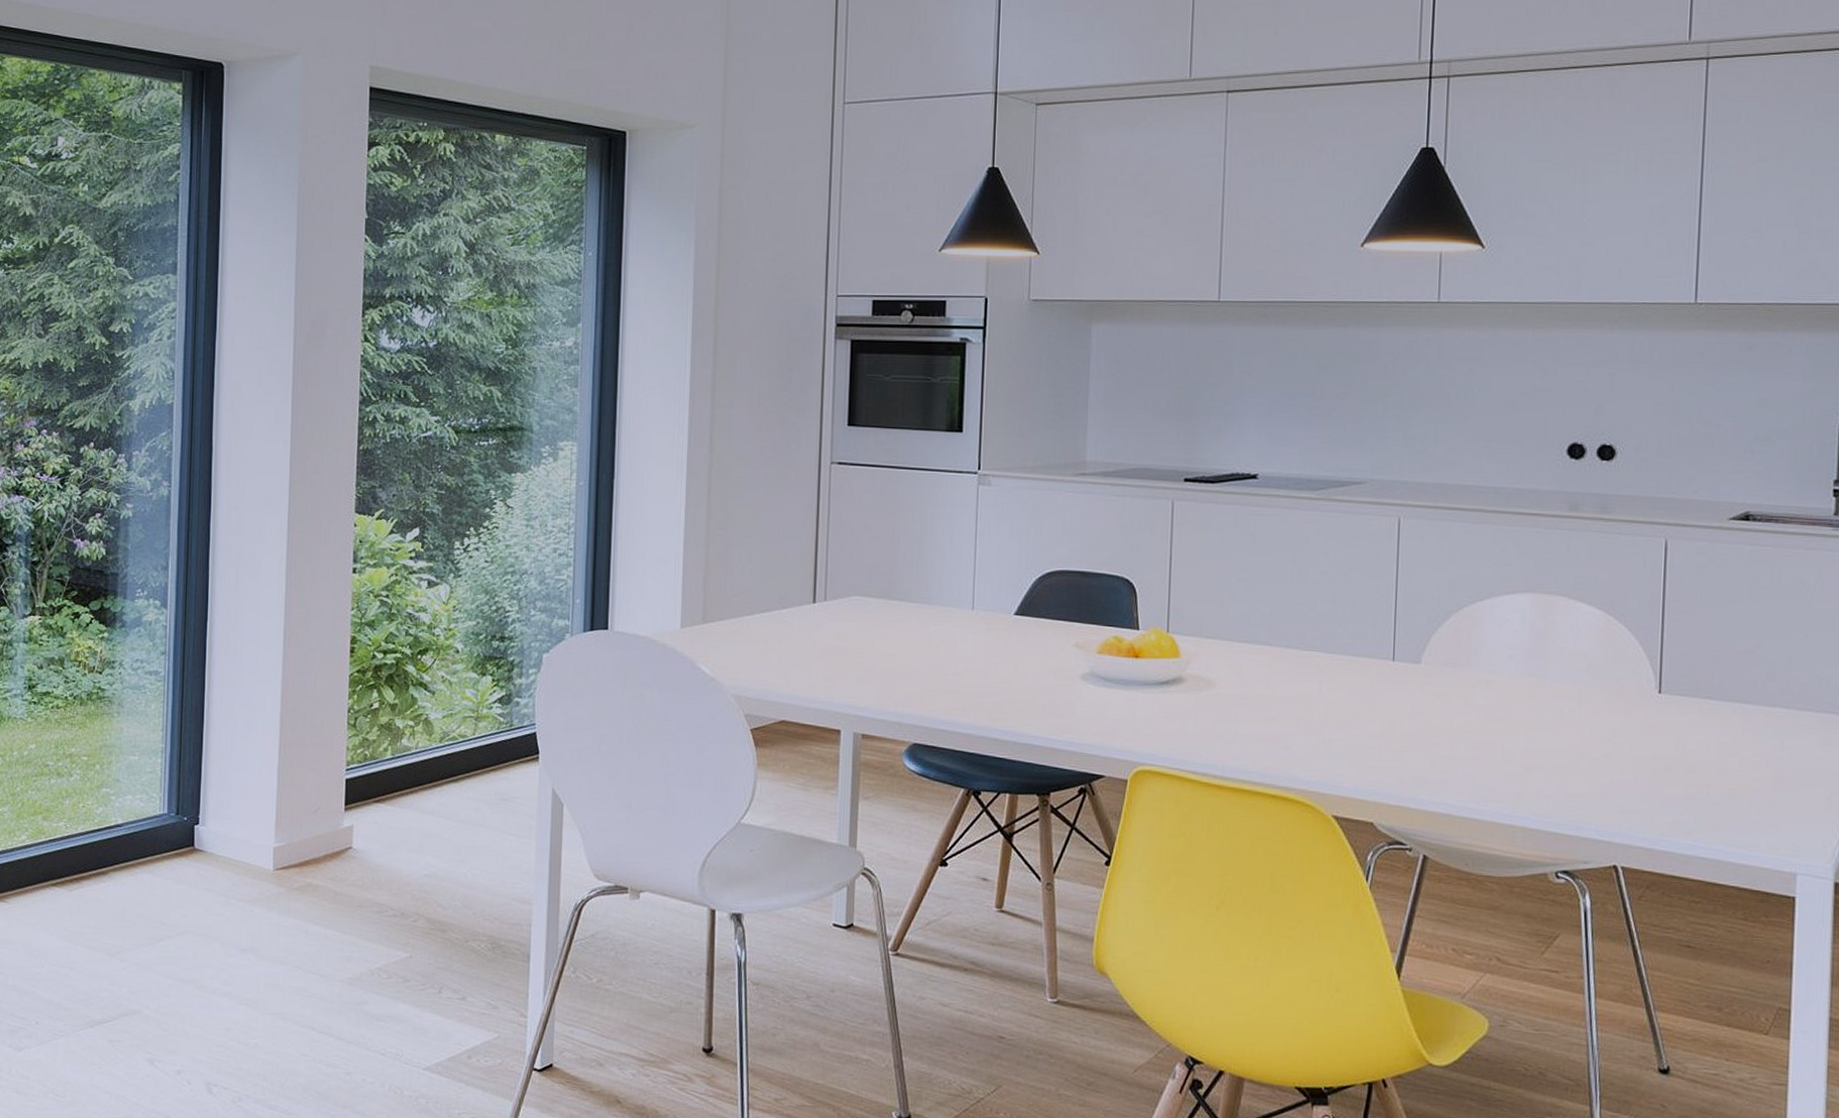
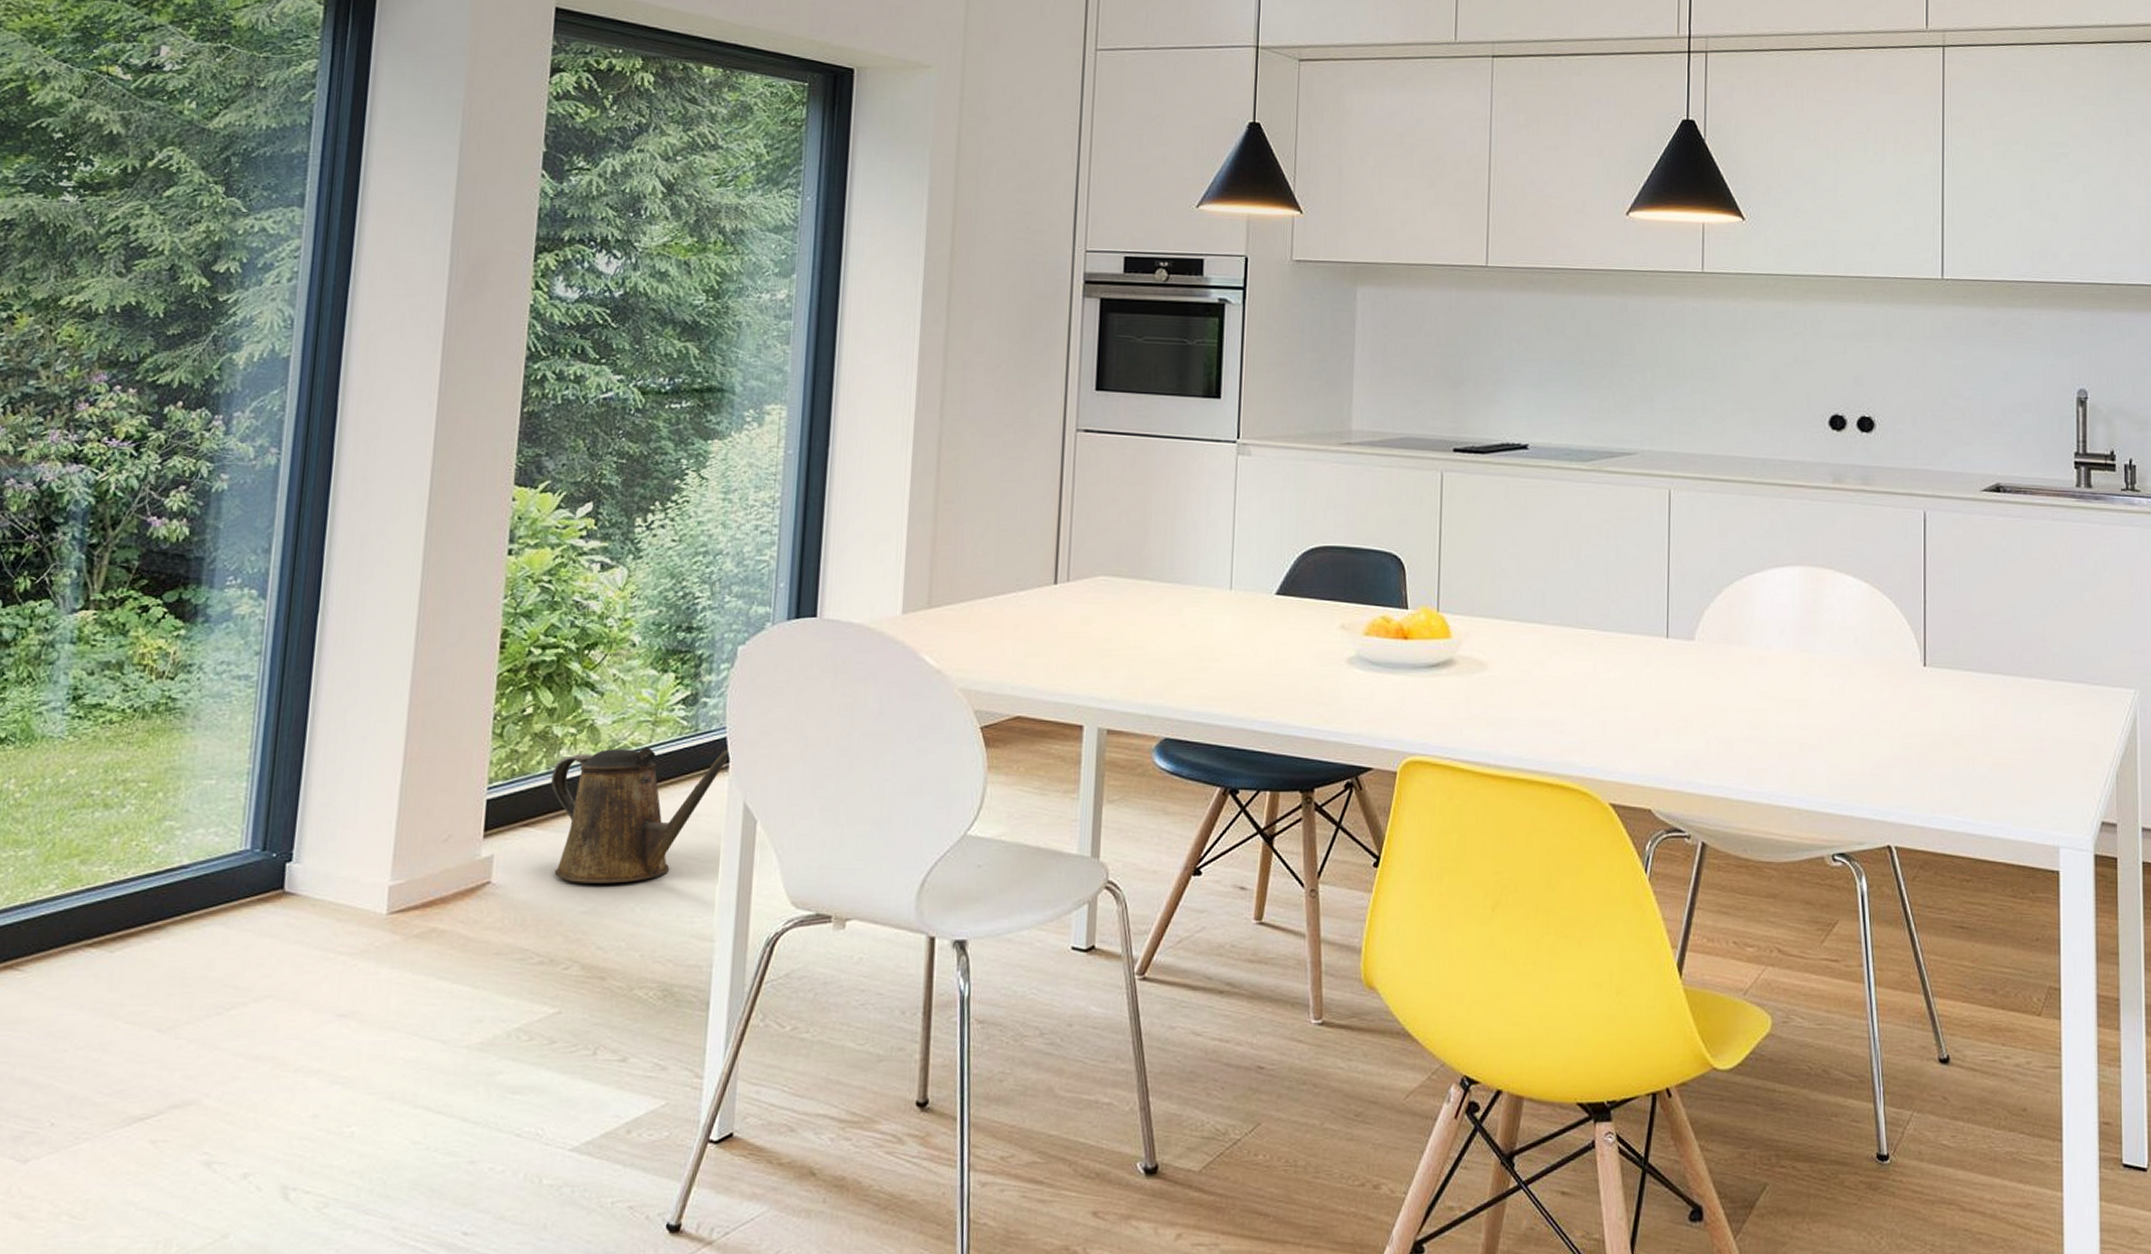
watering can: none [396,739,540,853] -> present [551,747,730,884]

